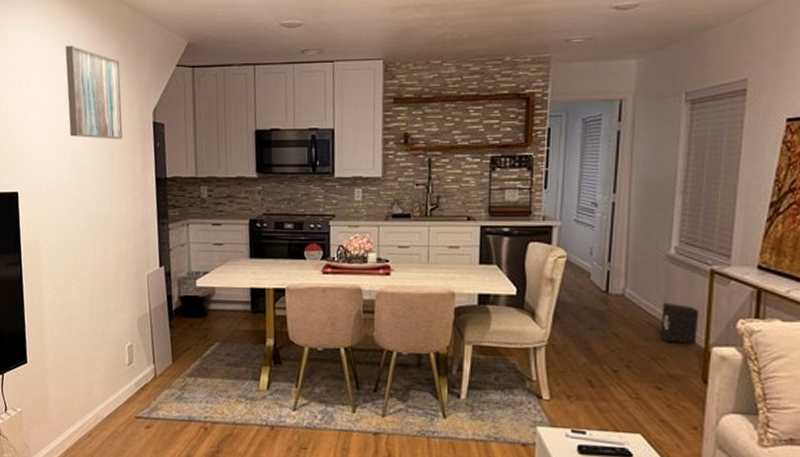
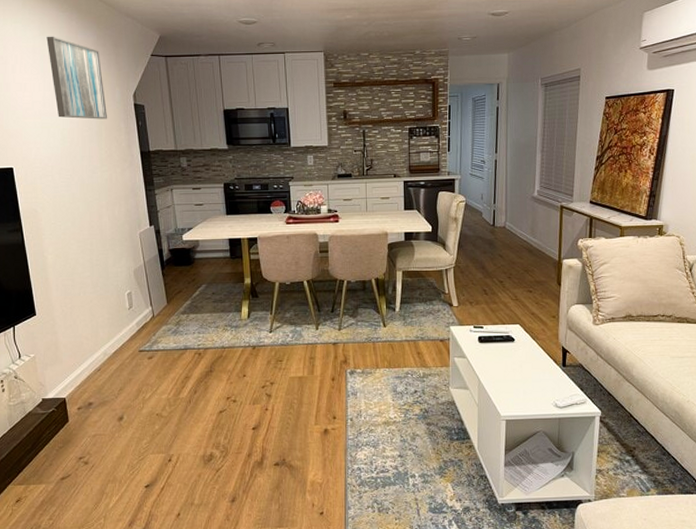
speaker: present [660,302,699,344] -> none [529,230,554,259]

